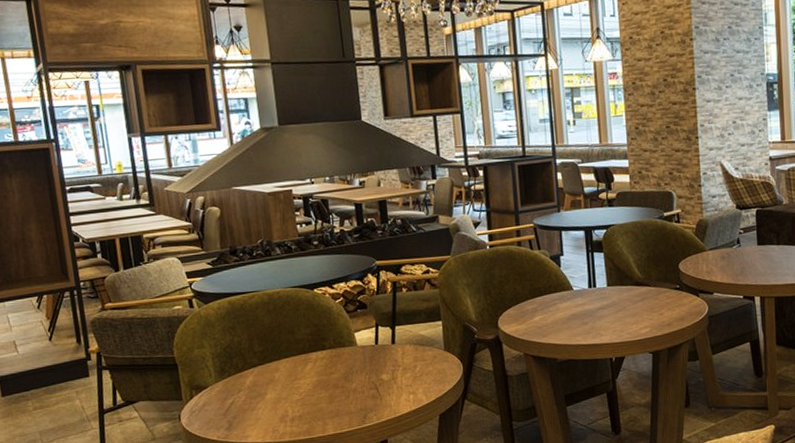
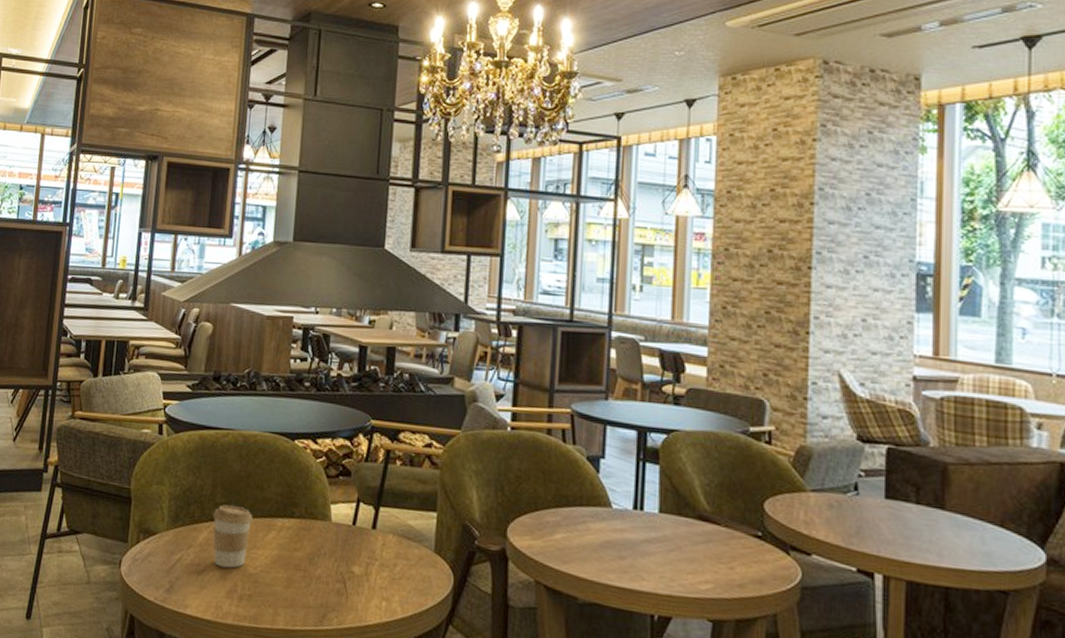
coffee cup: none [254,350,291,401] -> present [213,505,253,569]

